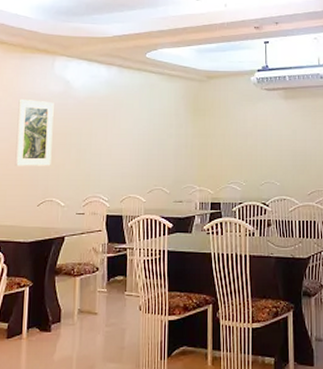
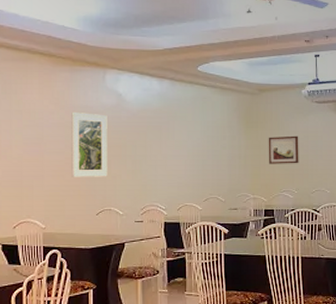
wall art: none [215,124,248,154] -> present [268,135,299,164]

